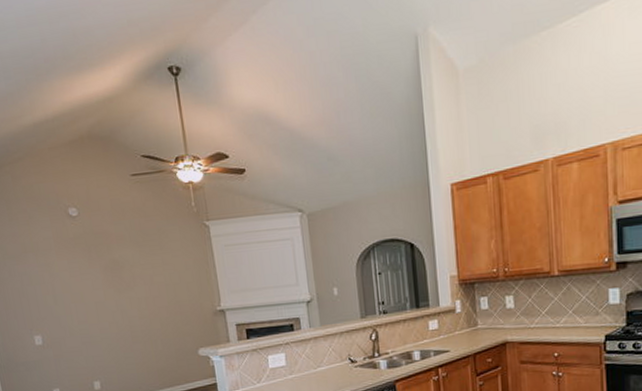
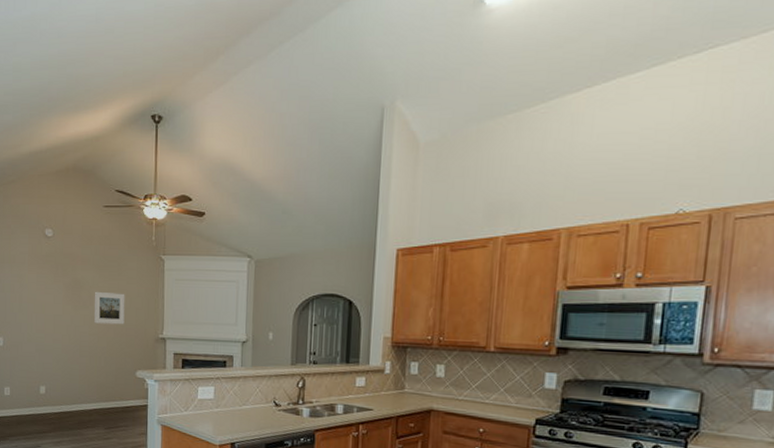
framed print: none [137,268,177,305] -> present [93,291,125,325]

